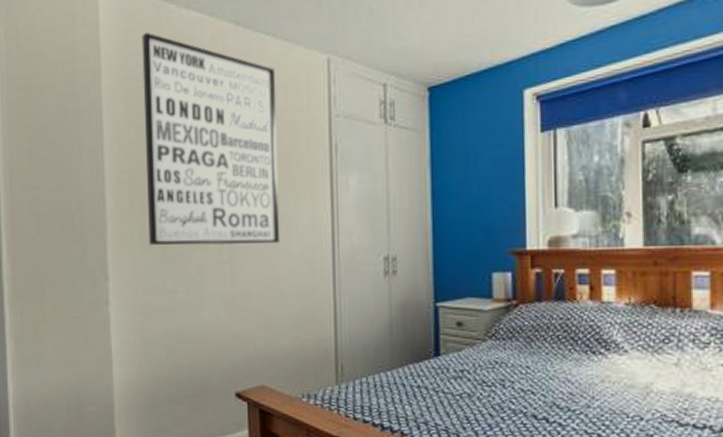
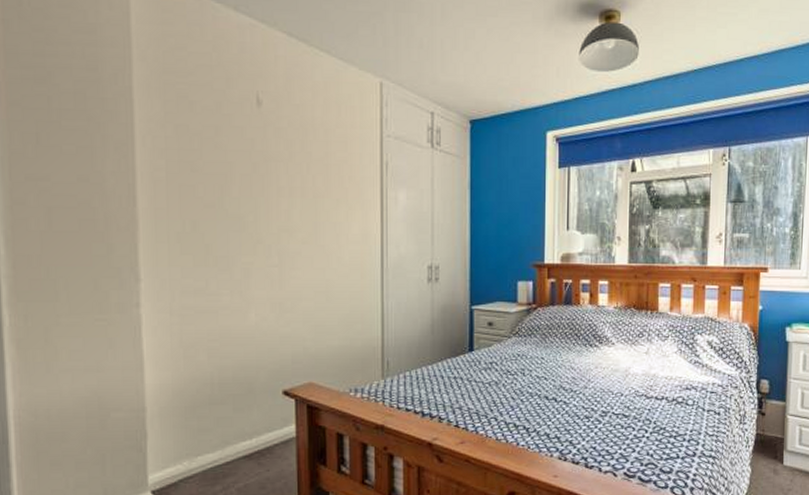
wall art: present [141,32,280,246] -> none [182,27,331,251]

